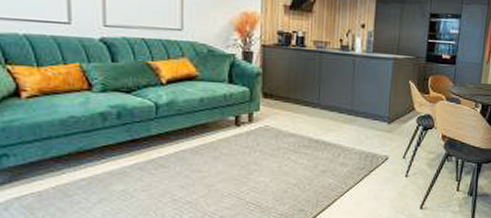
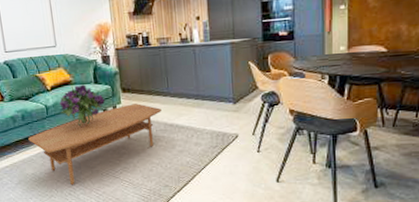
coffee table: none [122,112,308,207] -> present [28,103,162,186]
bouquet: none [176,82,239,134] -> present [59,84,105,127]

